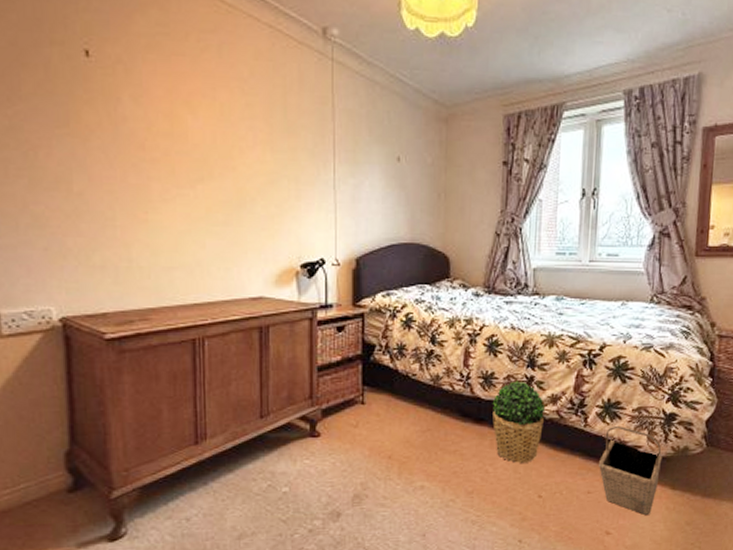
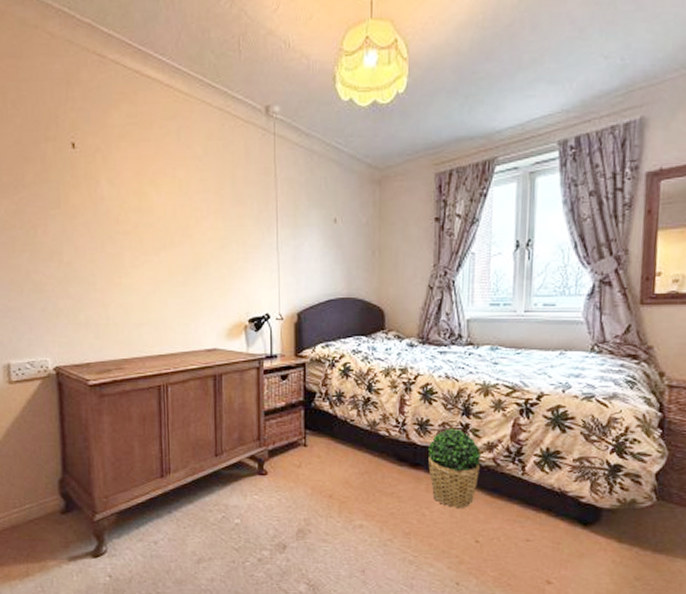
basket: present [598,426,663,516] -> none [537,476,608,568]

